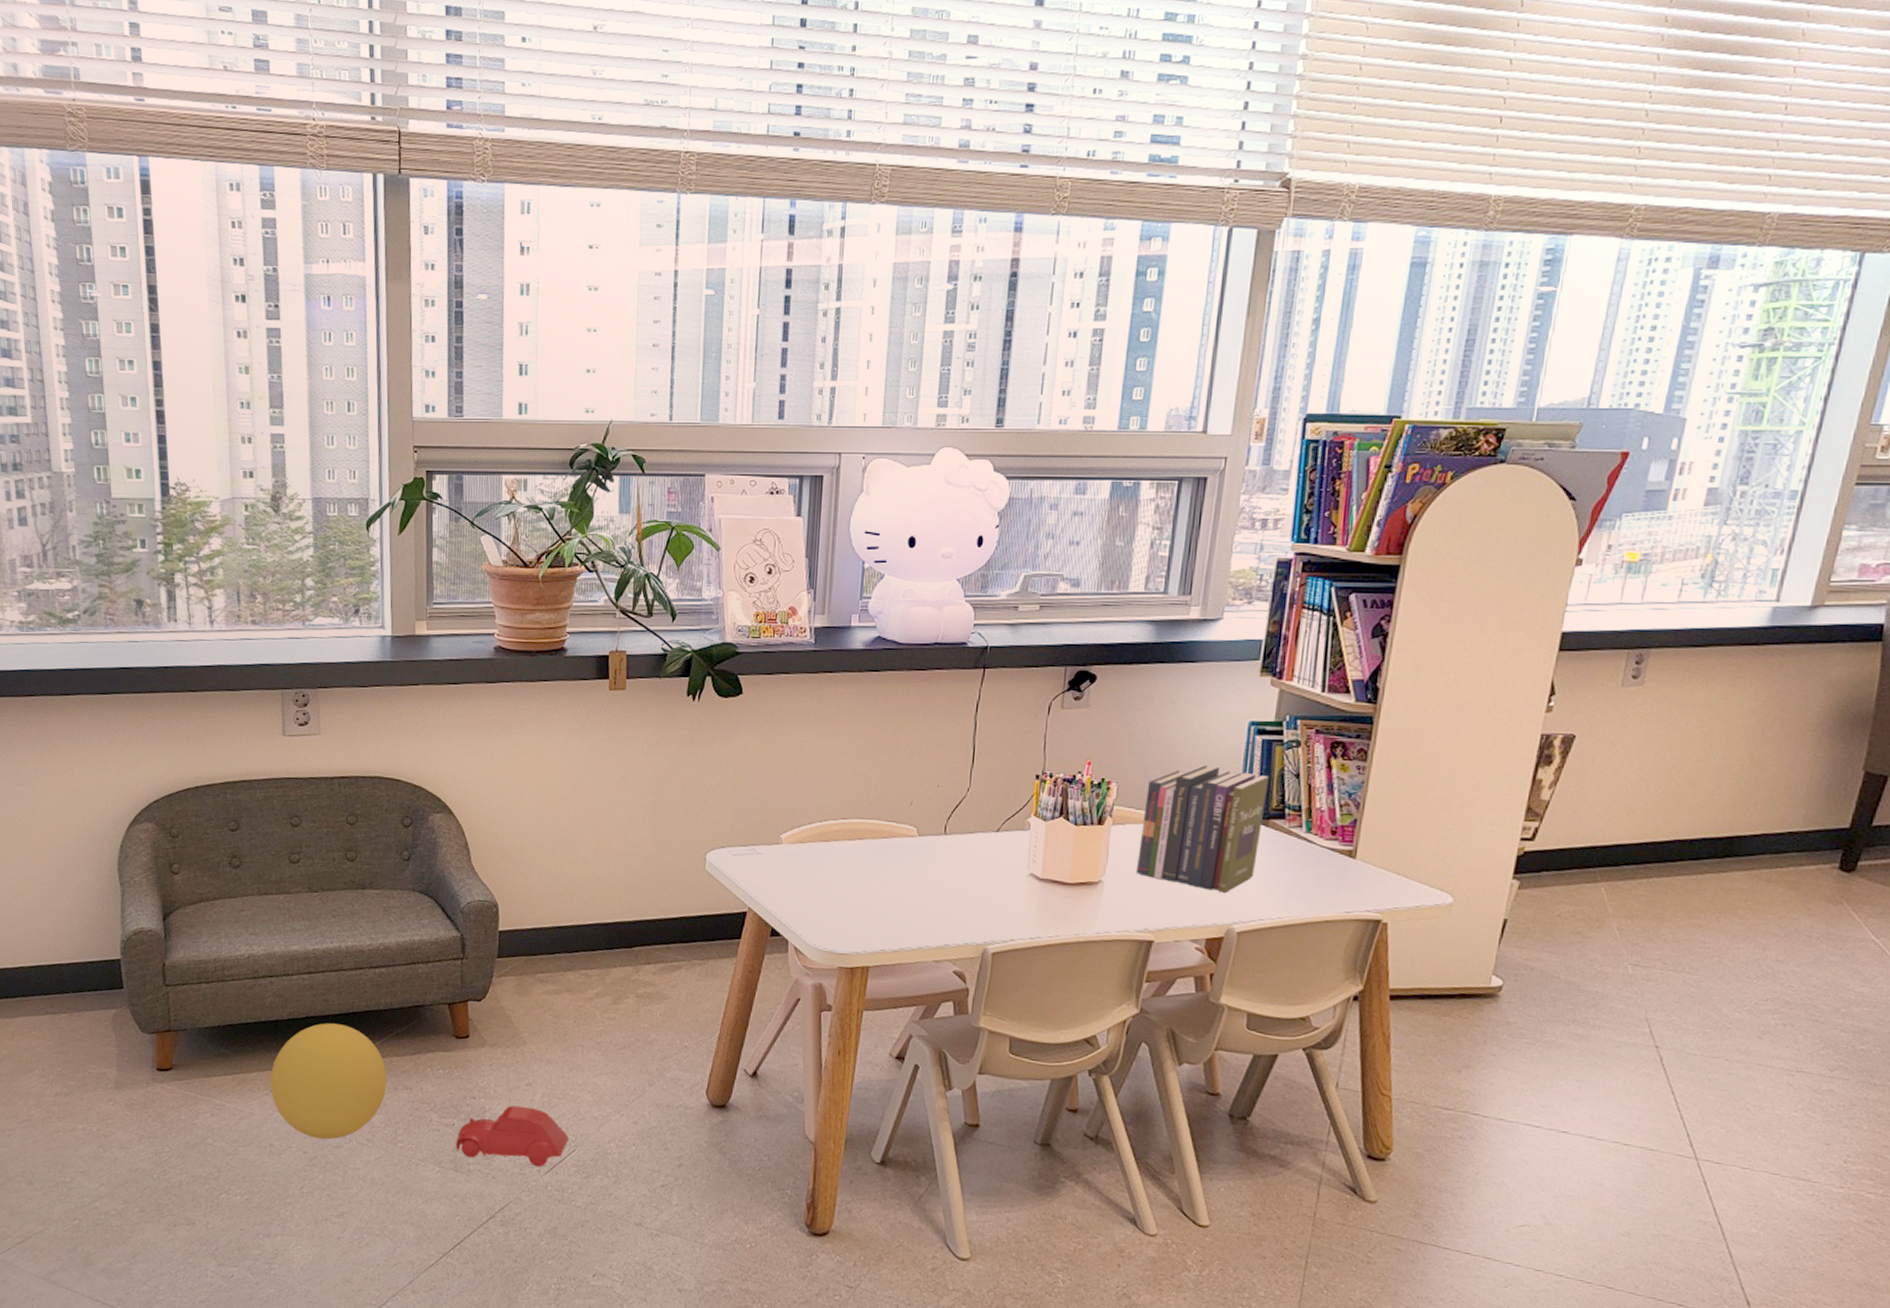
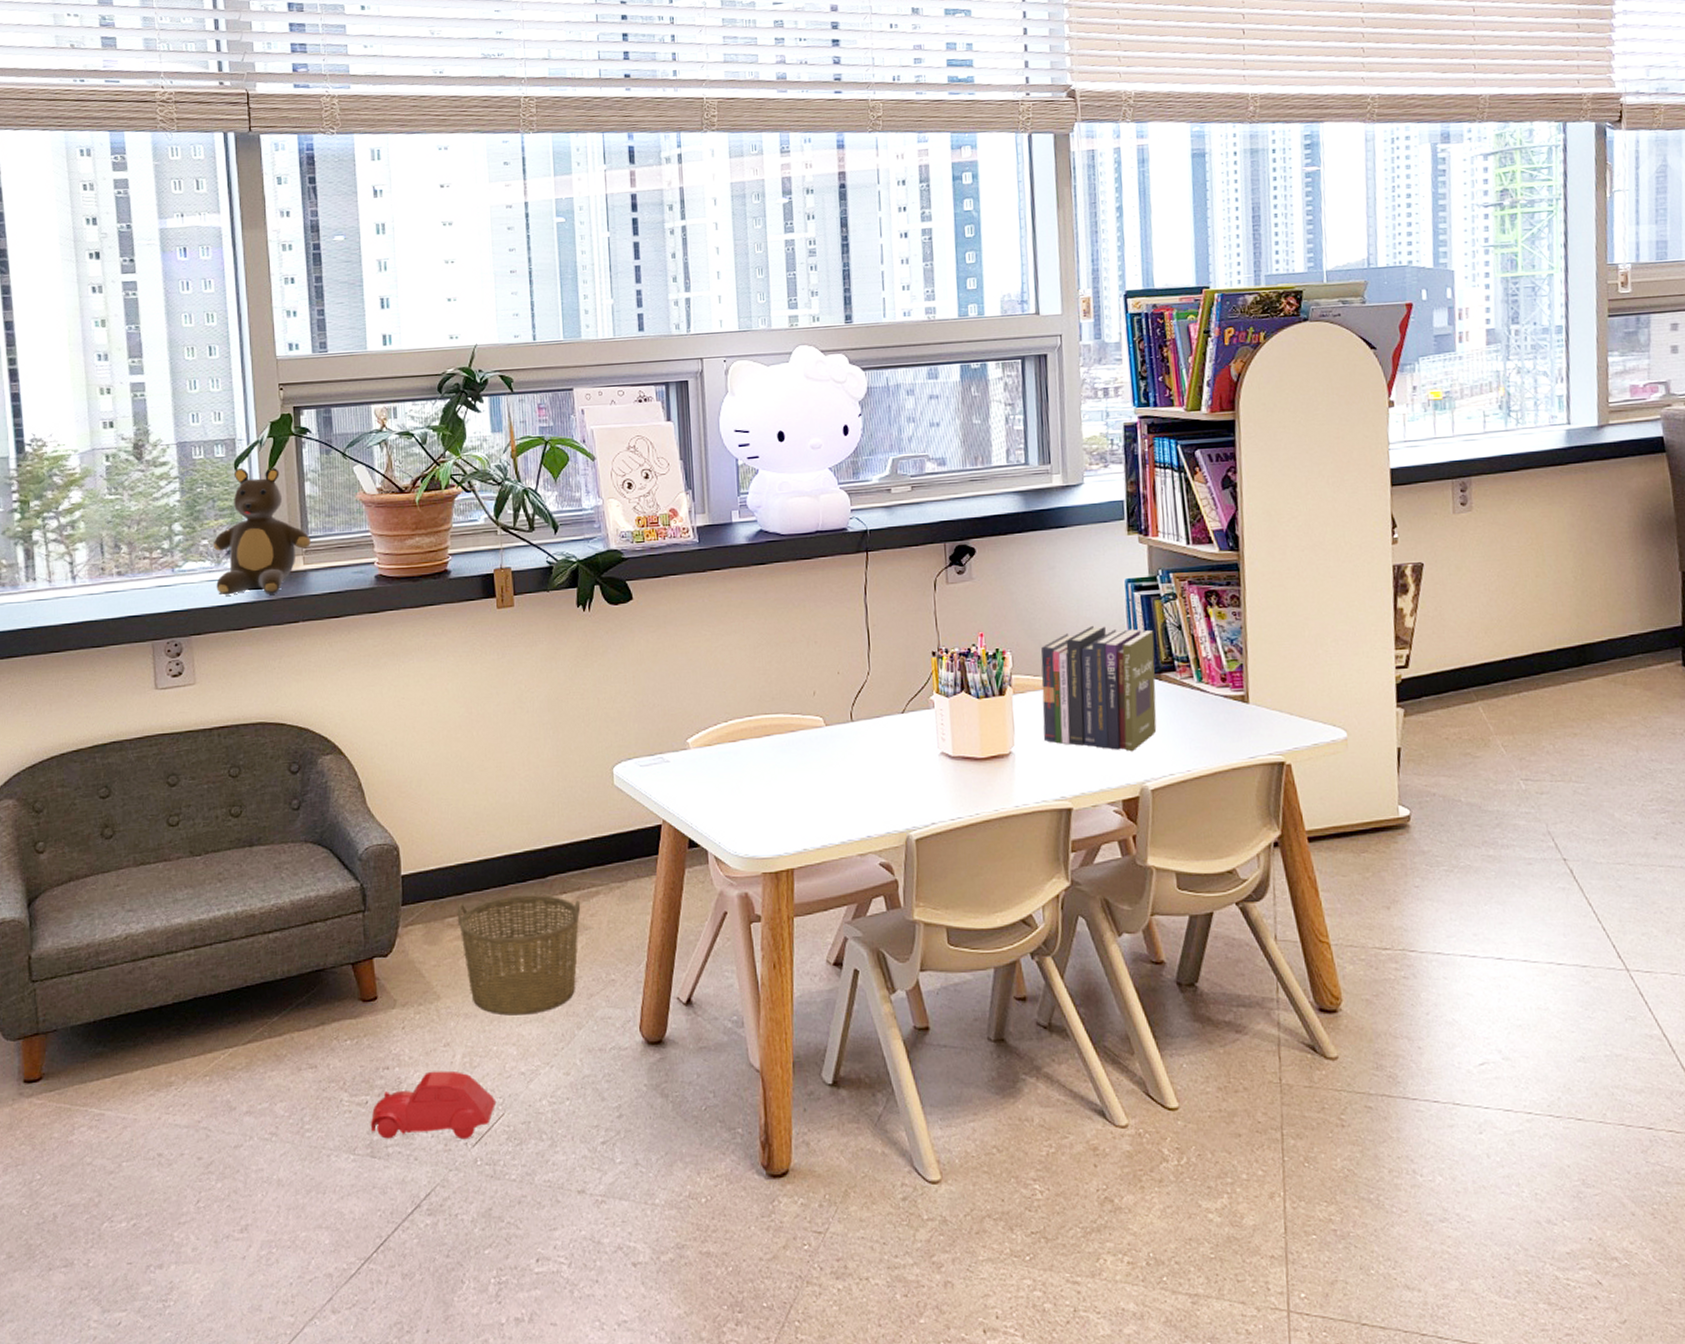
ball: present [270,1023,387,1140] -> none [155,1002,289,1140]
teddy bear: none [342,529,435,656] -> present [213,467,311,596]
basket: none [547,960,663,1068] -> present [457,895,581,1016]

